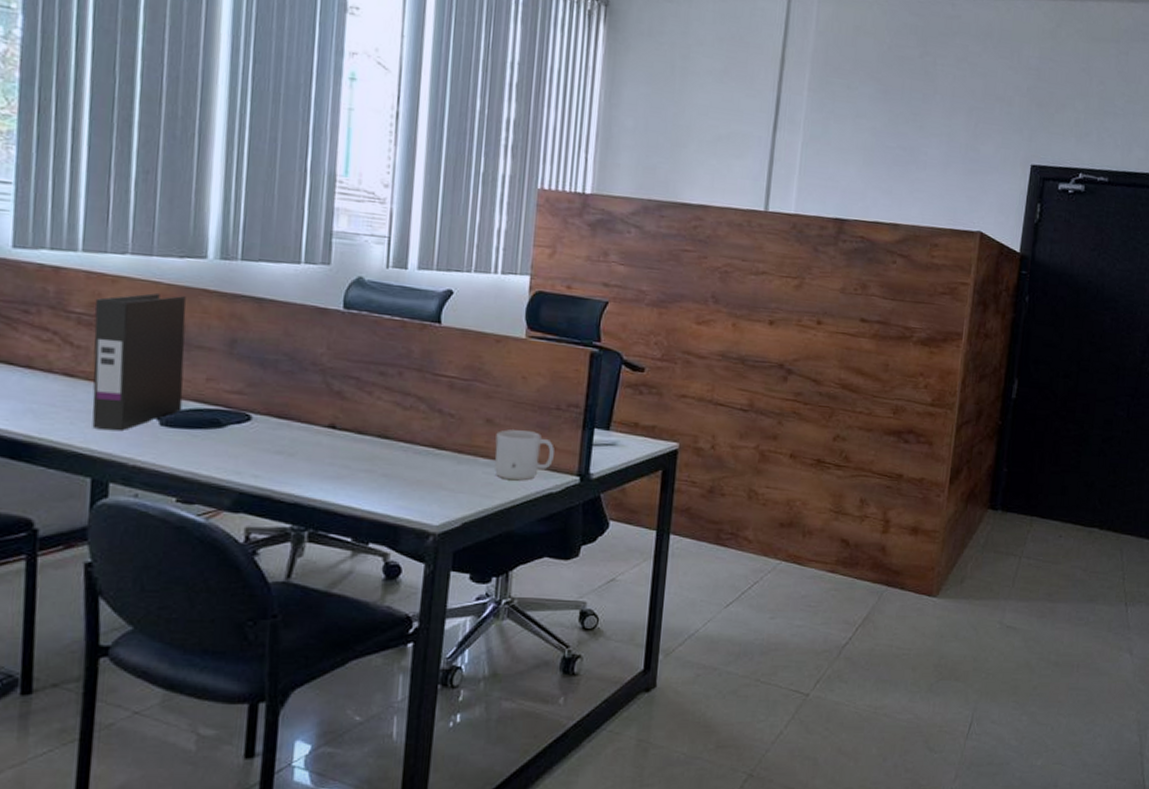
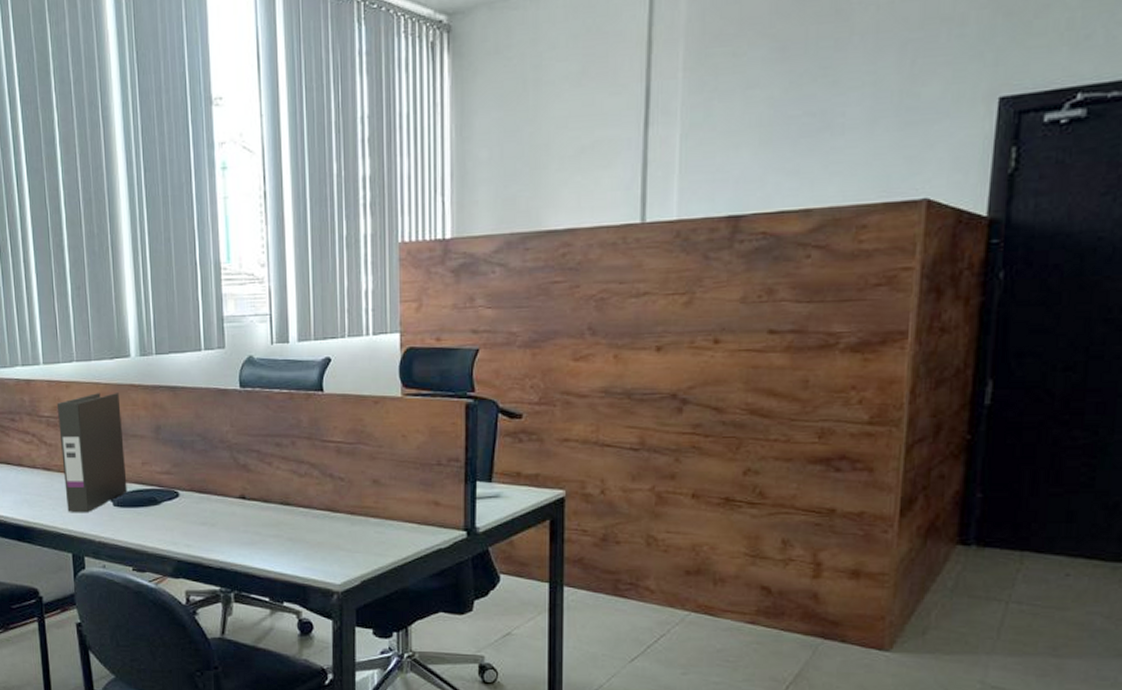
mug: present [494,429,556,481] -> none [383,489,441,538]

